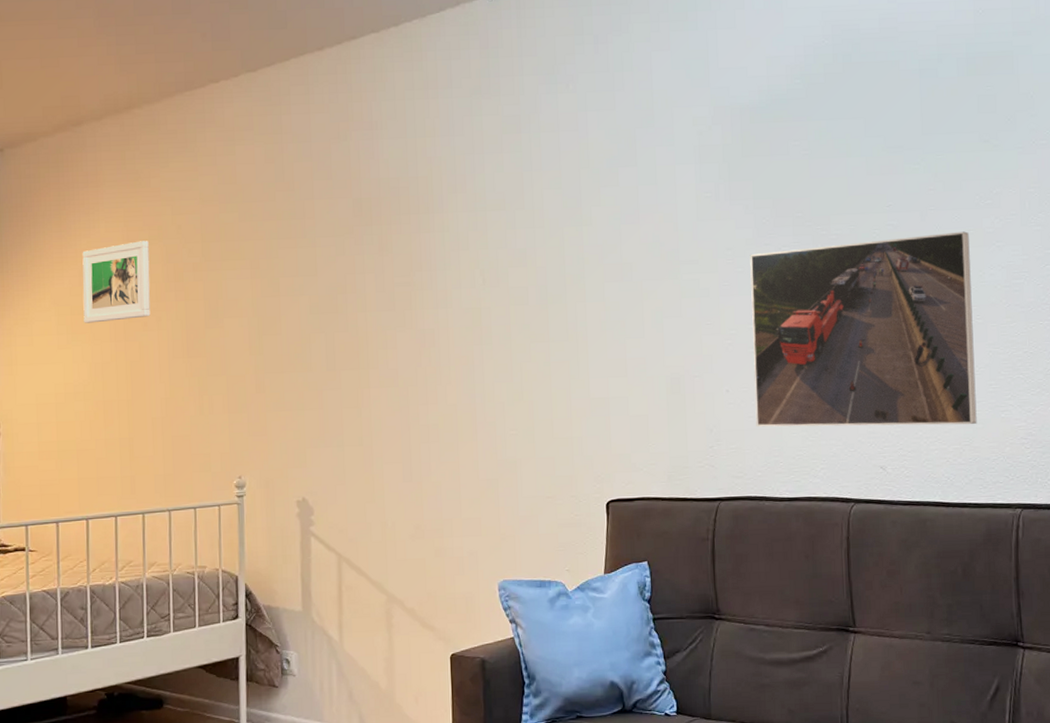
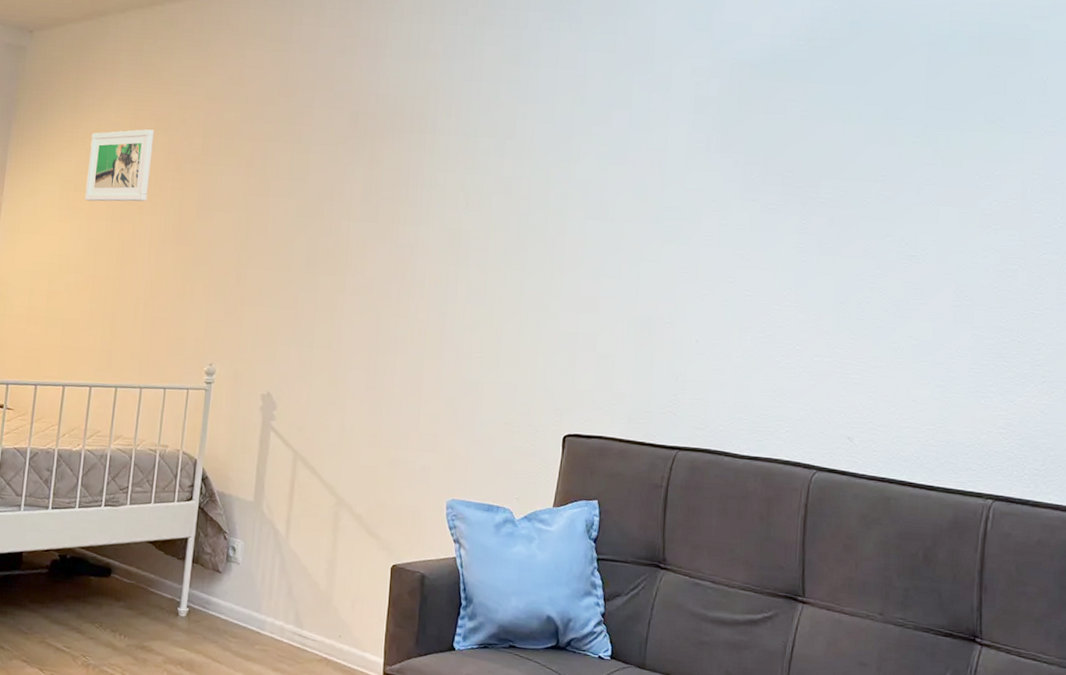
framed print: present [750,231,977,427] -> none [723,208,964,407]

